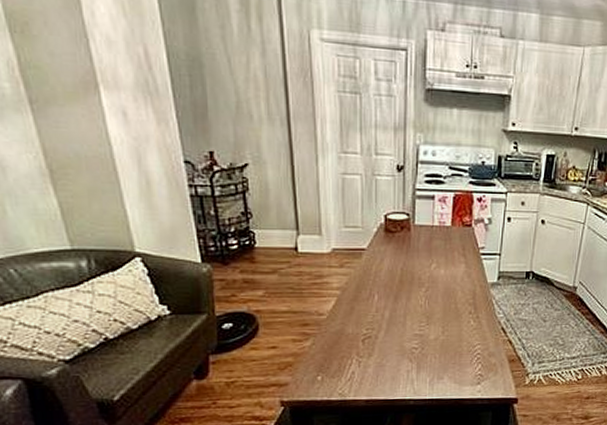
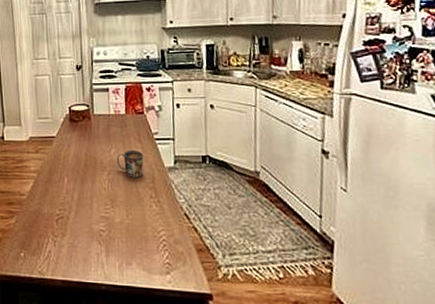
mug: none [436,265,467,294] -> present [116,150,144,178]

